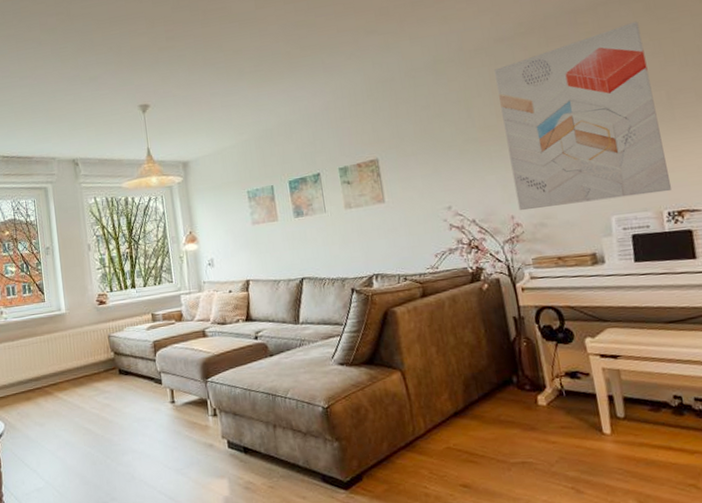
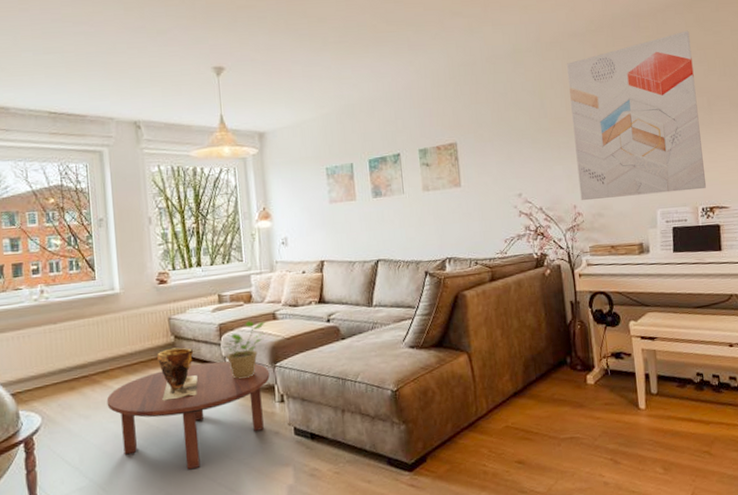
coffee table: none [57,376,203,477] -> present [106,361,270,470]
clay pot: none [100,363,137,412] -> present [157,347,198,401]
potted plant: none [157,338,196,393] -> present [222,321,265,379]

